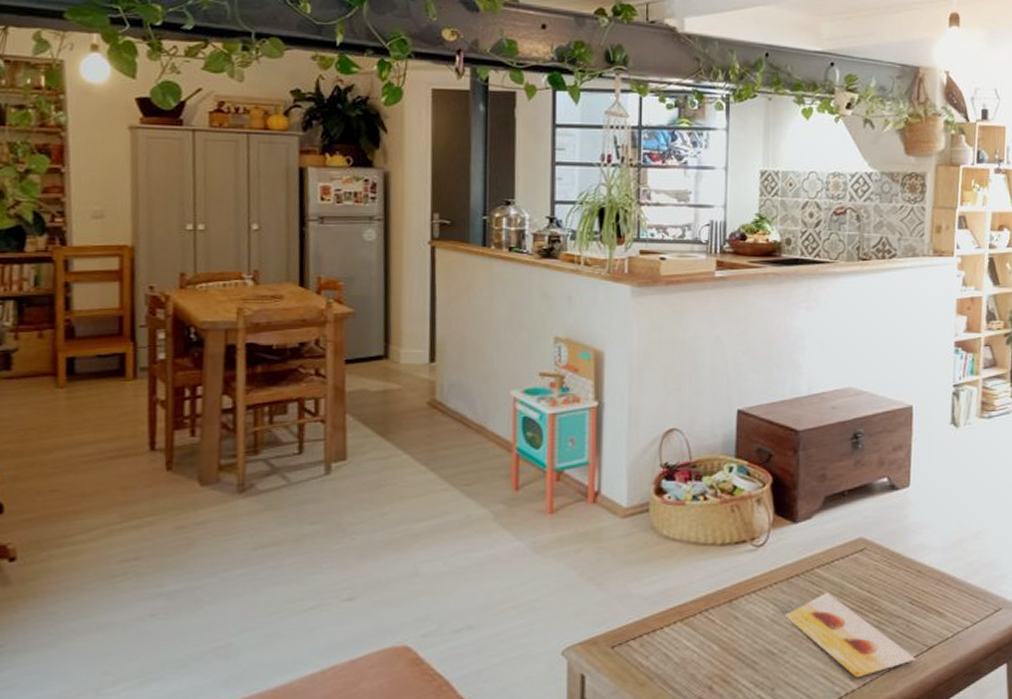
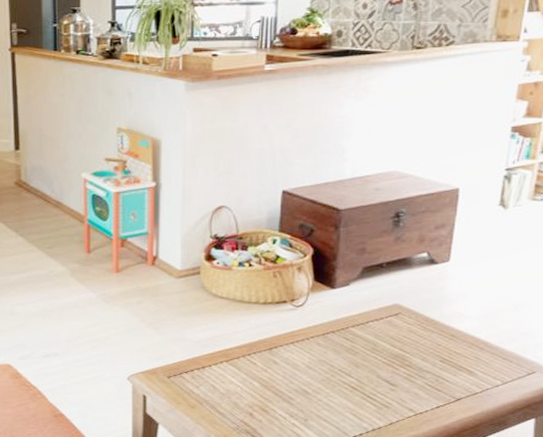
painting: present [784,592,916,678] -> none [319,347,443,418]

